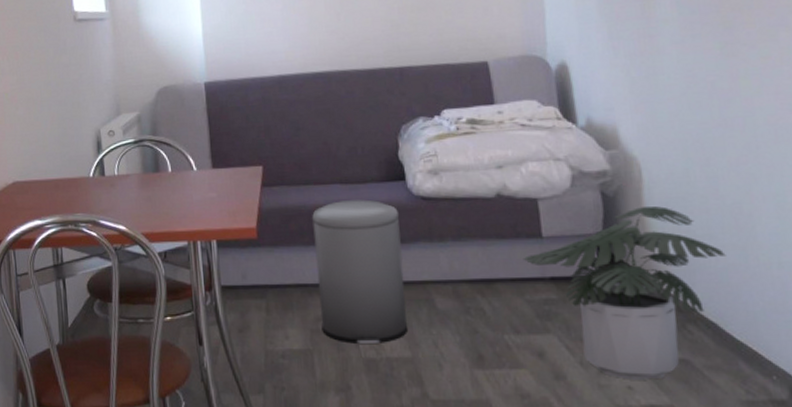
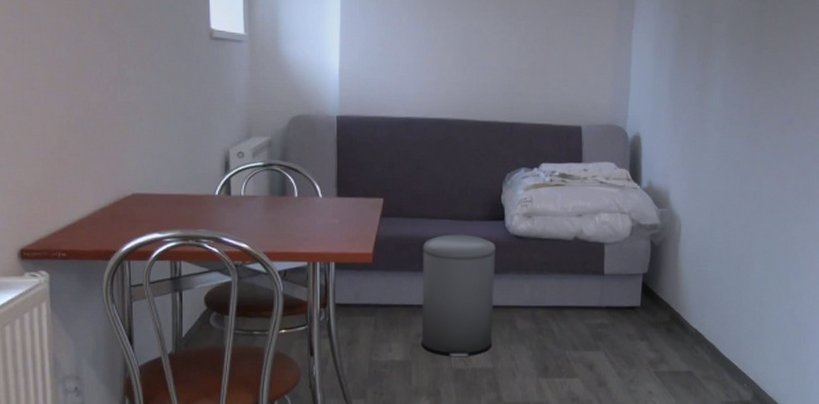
potted plant: present [523,206,726,380] -> none [587,255,728,387]

